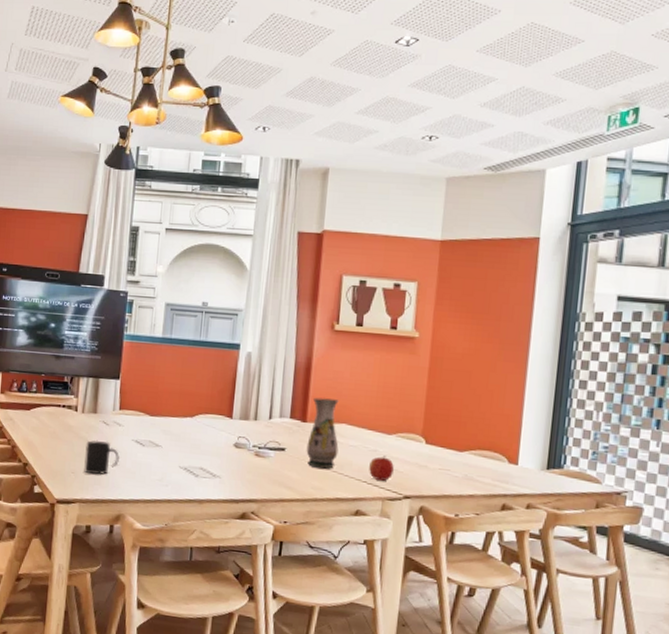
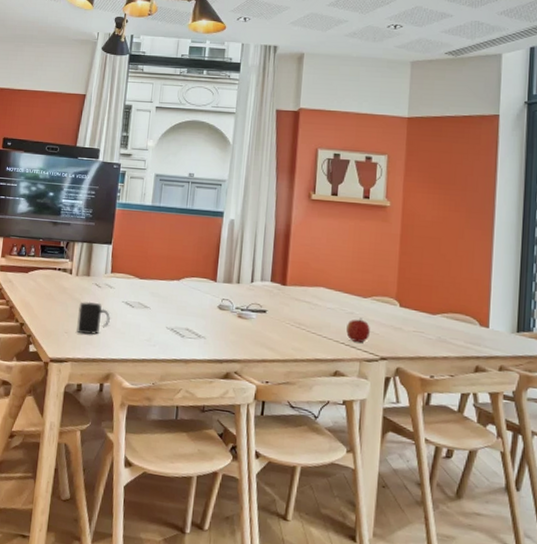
vase: present [306,397,339,469] -> none [286,262,317,331]

